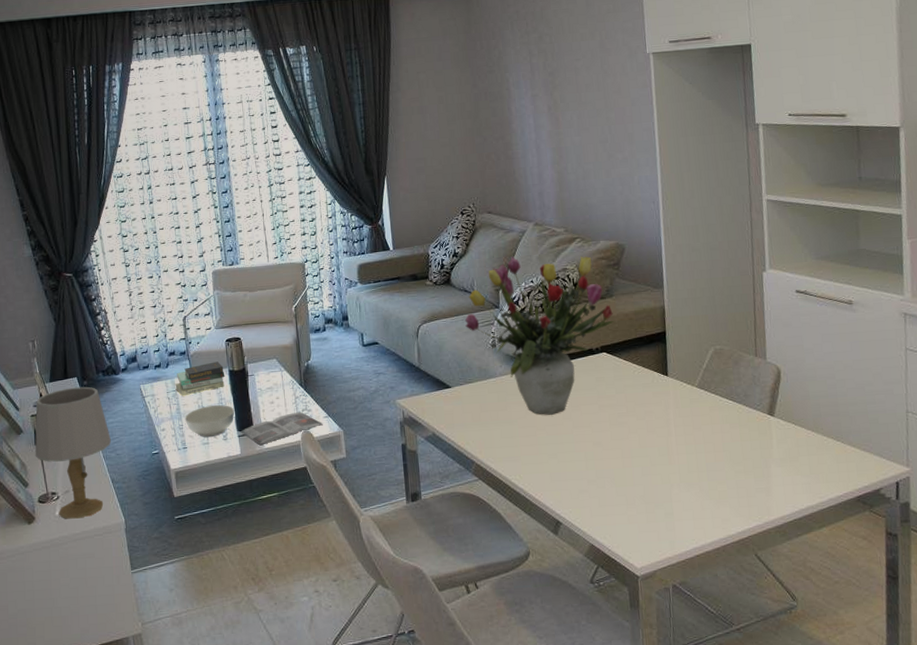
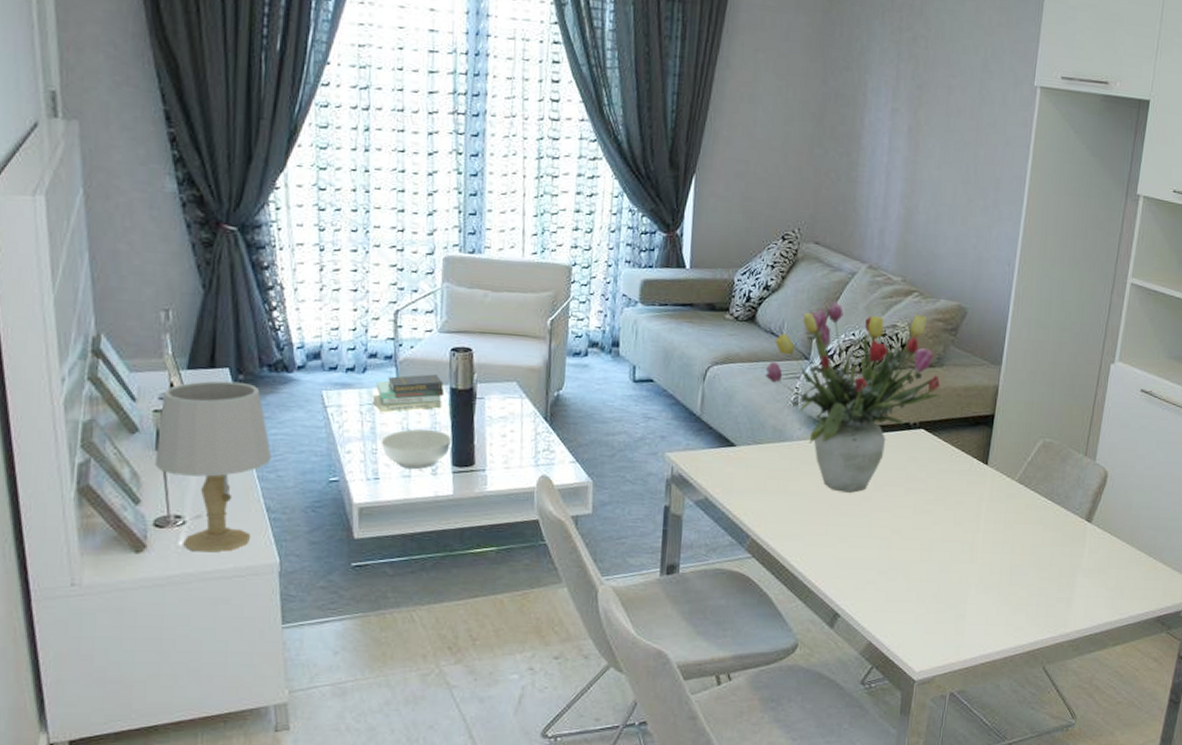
magazine: present [241,412,324,445] -> none [456,452,569,486]

